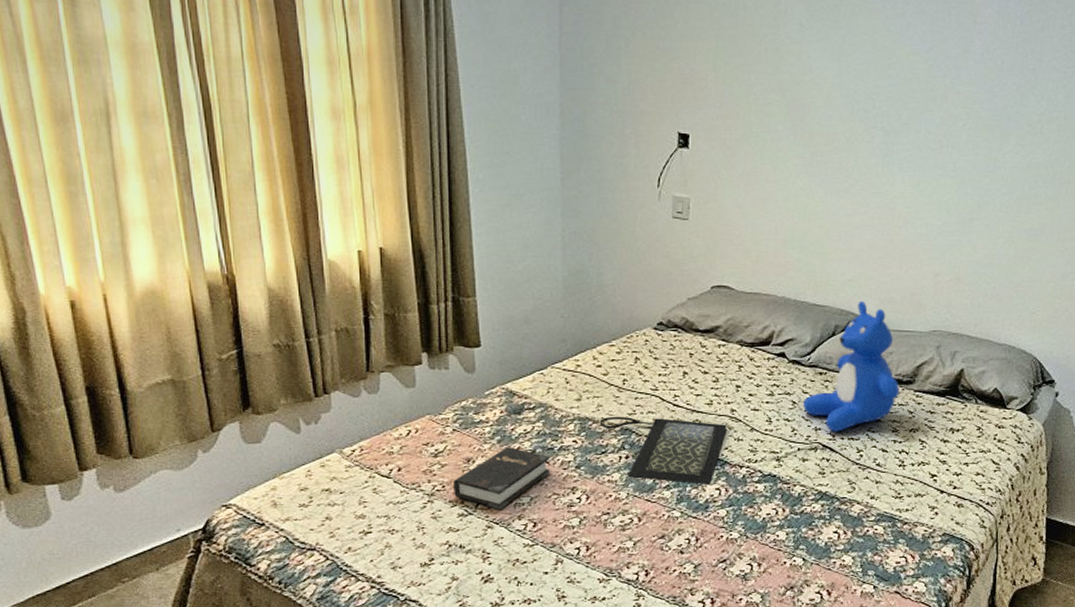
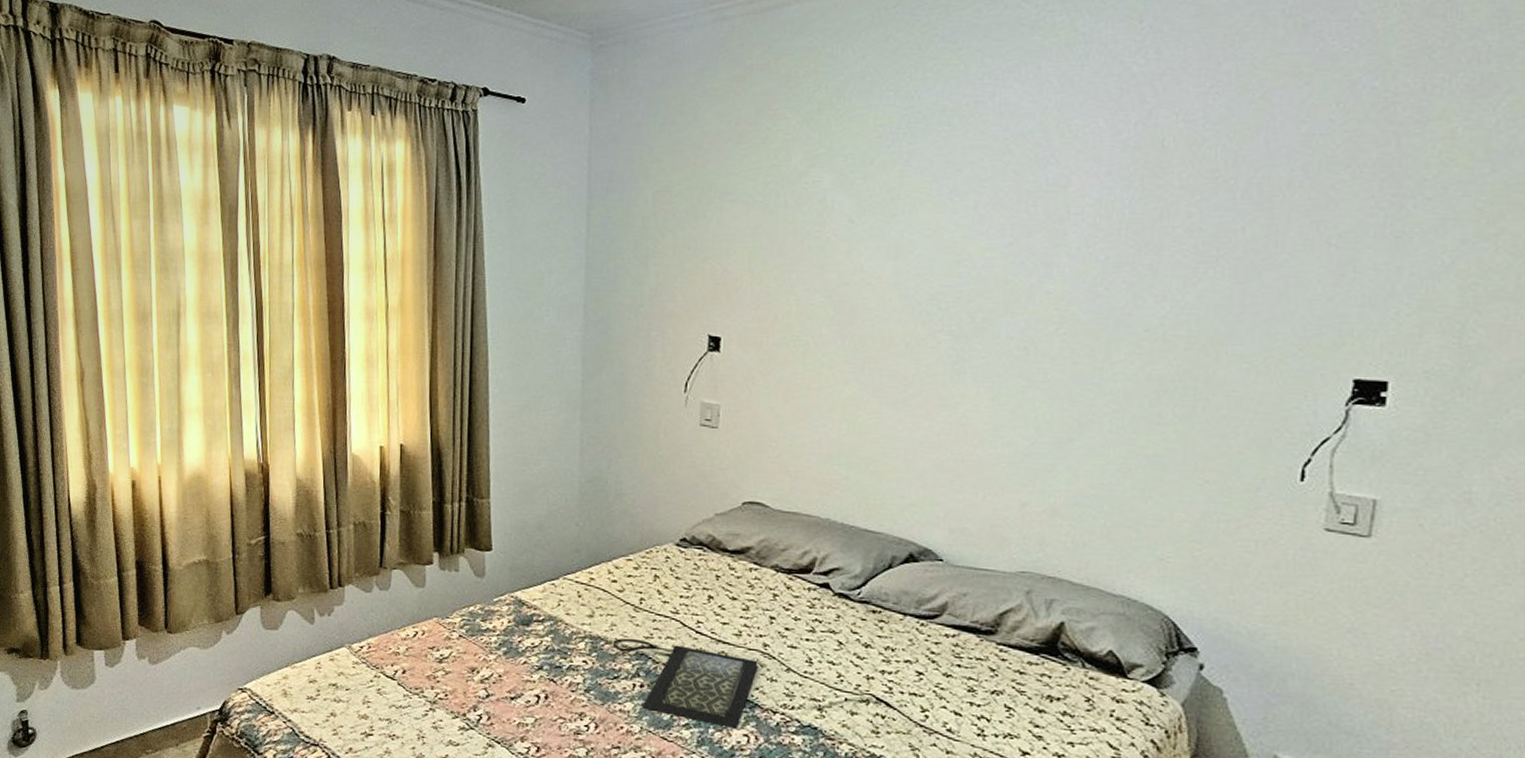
hardback book: present [454,447,550,511] -> none [456,660,557,729]
teddy bear: present [803,300,900,432] -> none [852,529,977,684]

